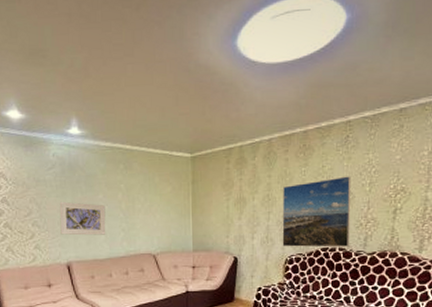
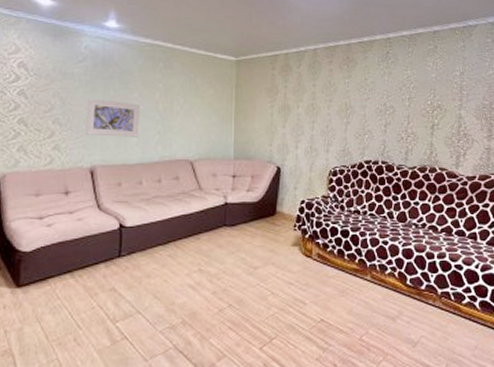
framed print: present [282,176,351,248] -> none [326,90,392,160]

